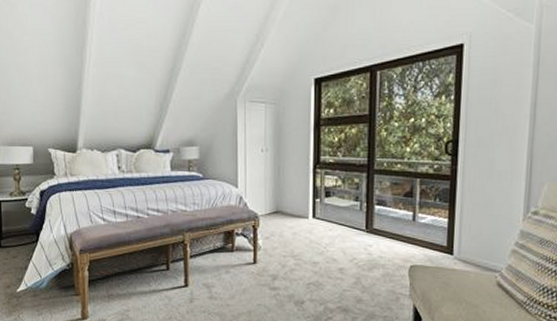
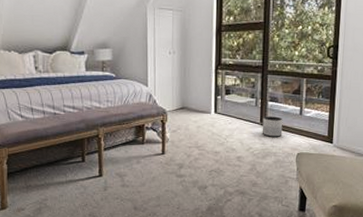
planter: none [367,222,393,246] -> present [262,116,283,137]

